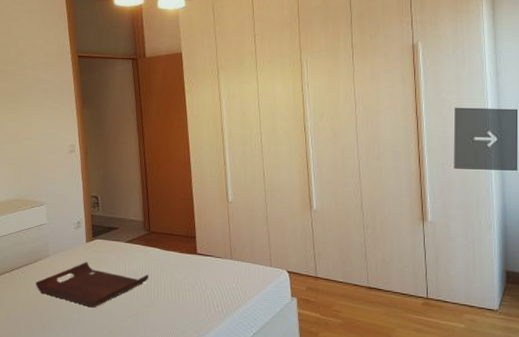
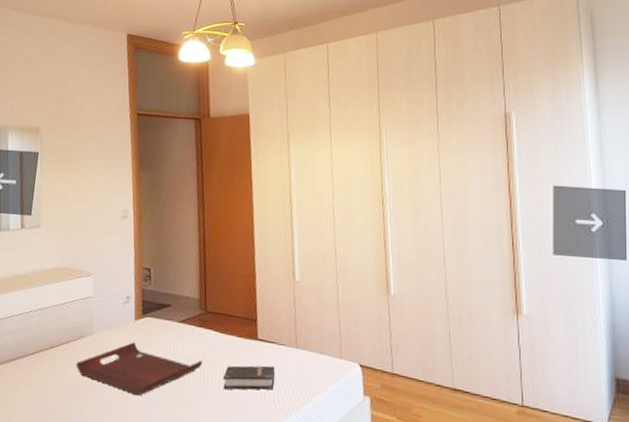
hardback book: none [167,276,214,299] -> present [222,365,276,391]

